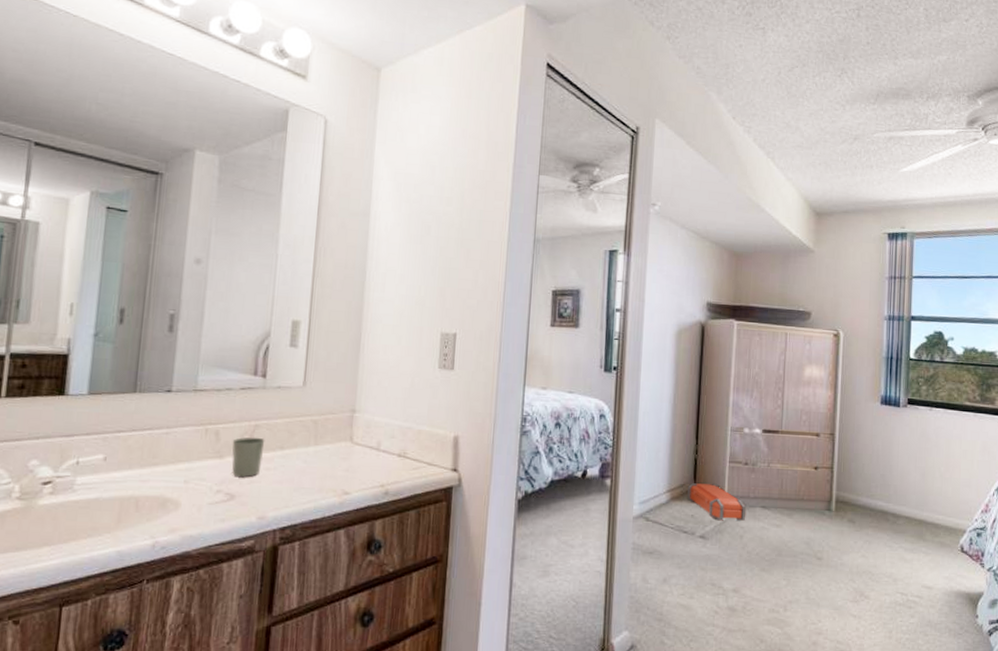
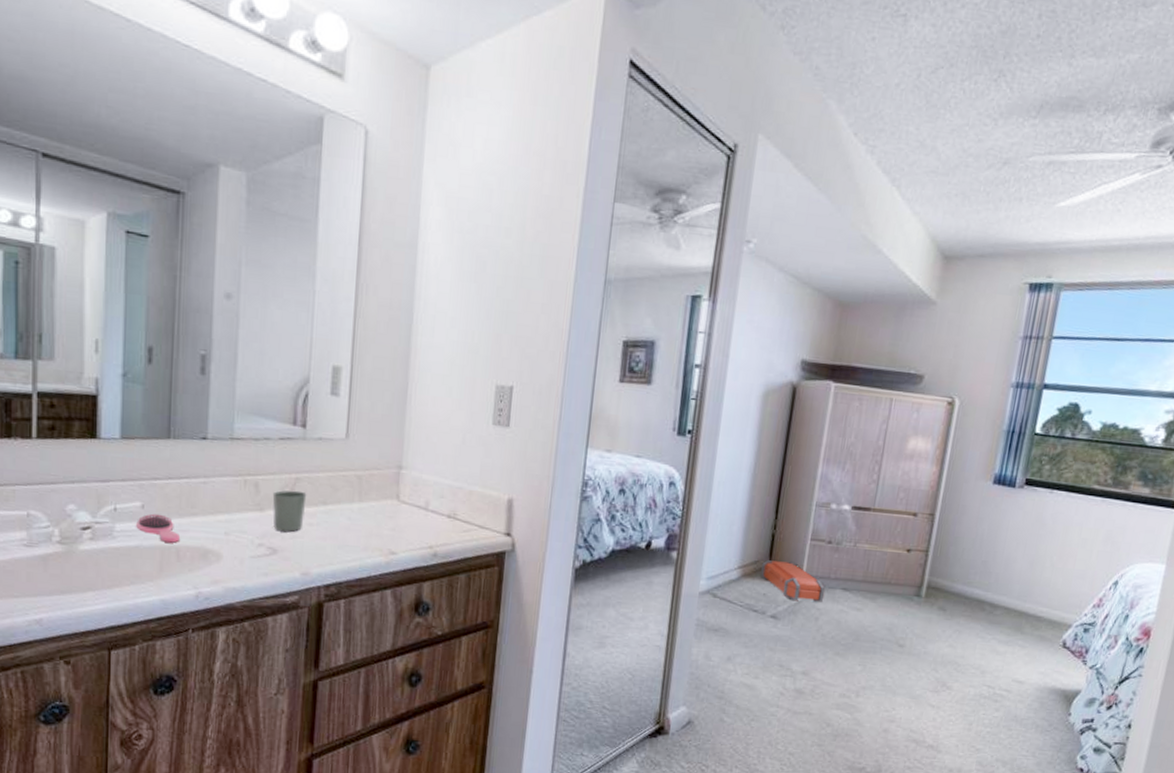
hairbrush: none [97,465,141,493] -> present [136,513,181,543]

